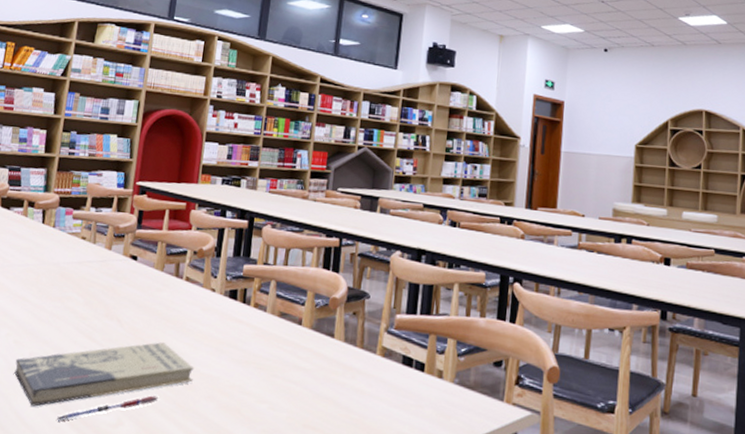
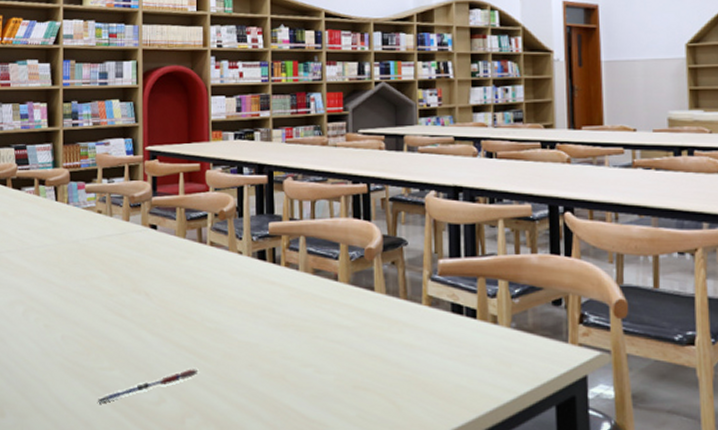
book: present [14,342,195,407] -> none [48,313,231,391]

